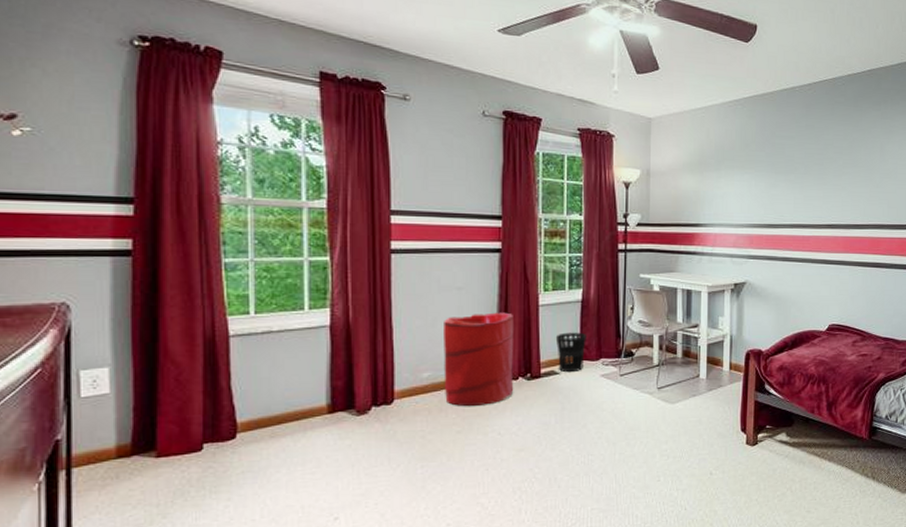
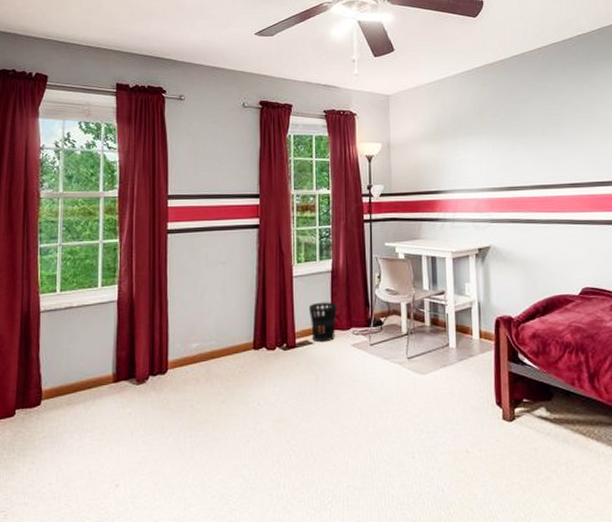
laundry hamper: present [444,312,515,407] -> none [210,284,272,377]

